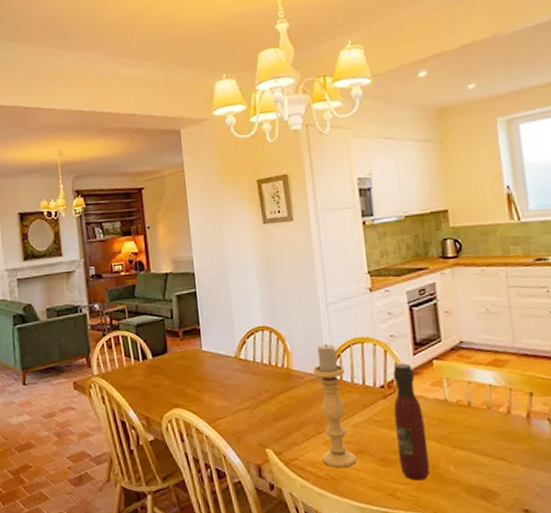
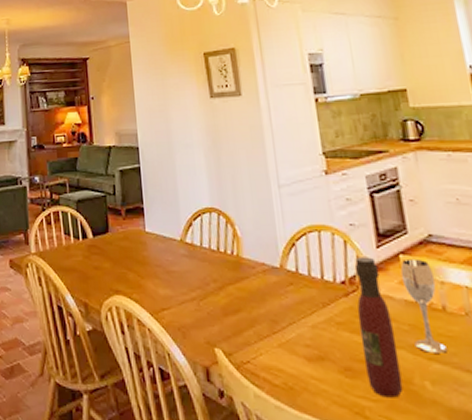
candle holder: present [313,343,356,468] -> none [265,230,317,377]
wineglass: none [433,363,471,442] -> present [400,258,448,353]

